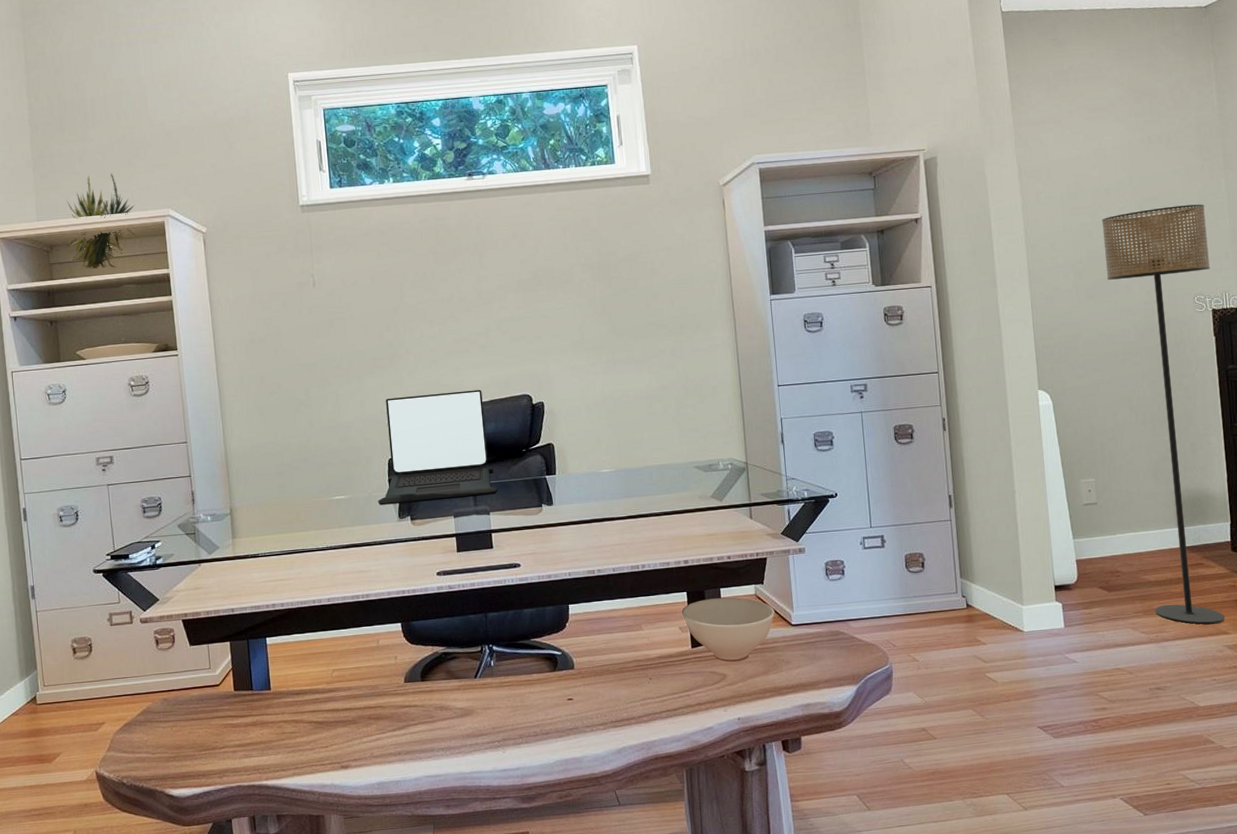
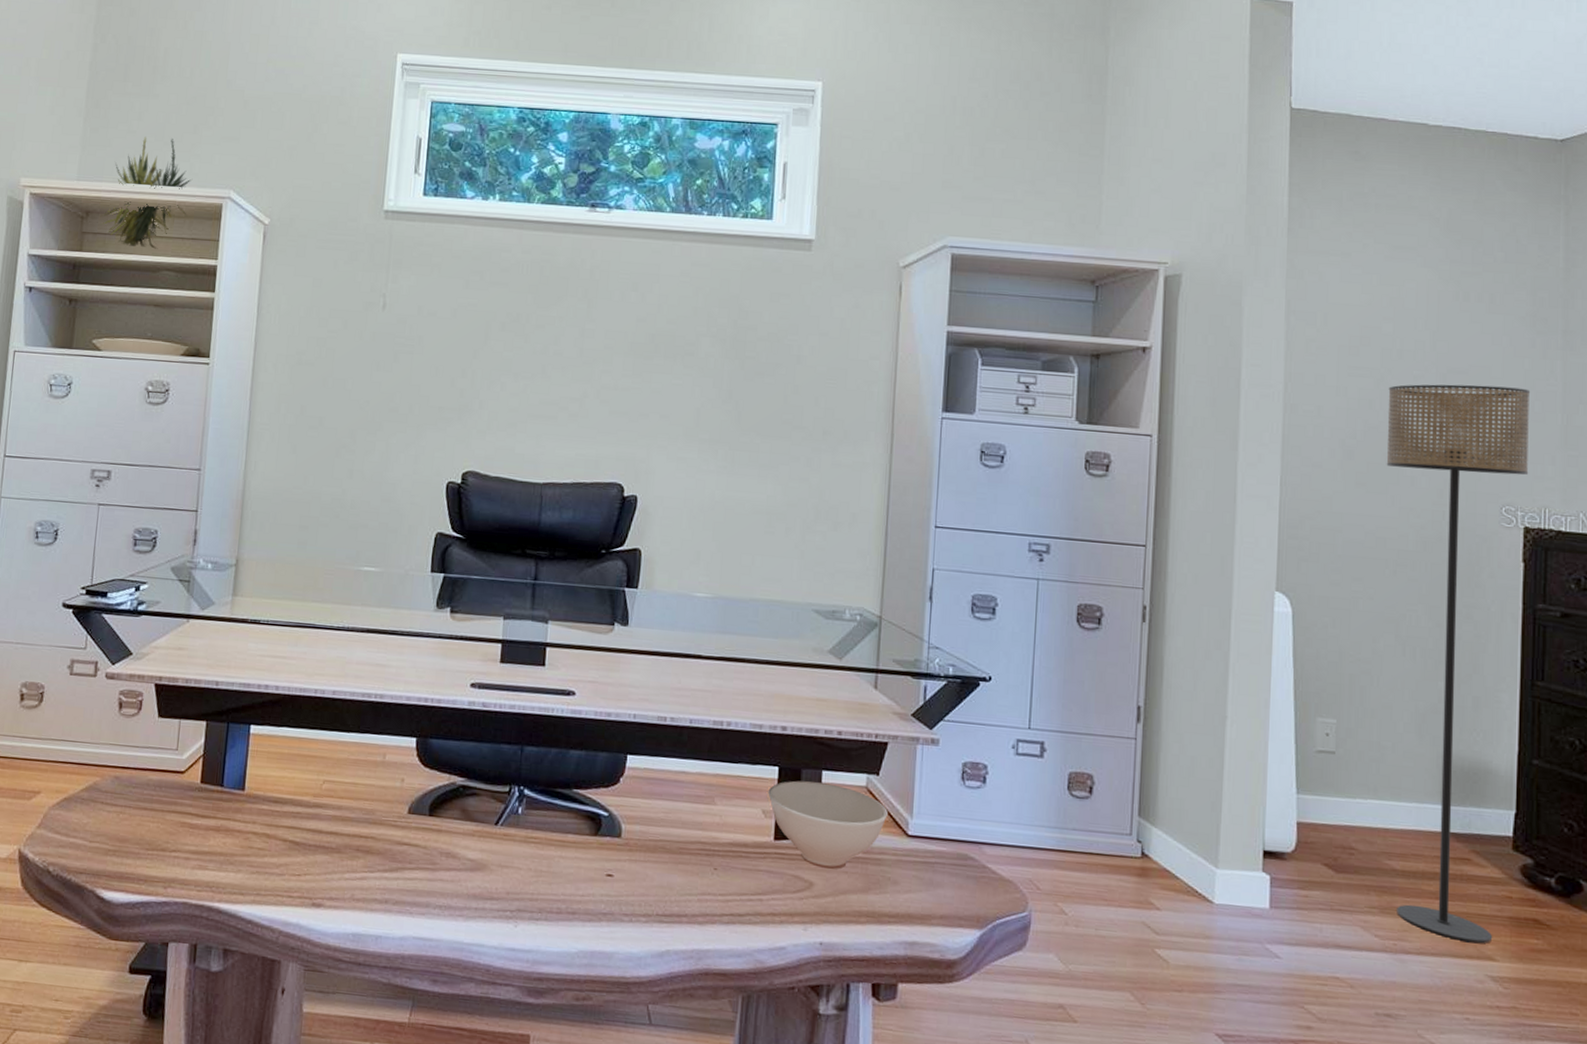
laptop: present [378,389,498,506] -> none [414,458,564,600]

